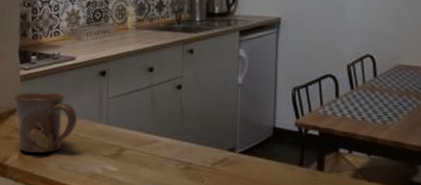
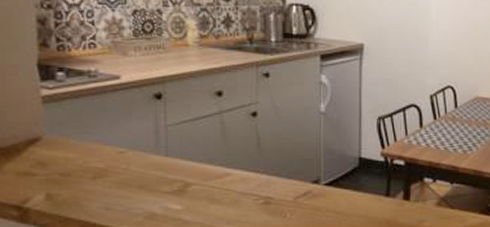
mug: present [14,92,77,153] -> none [34,117,126,191]

